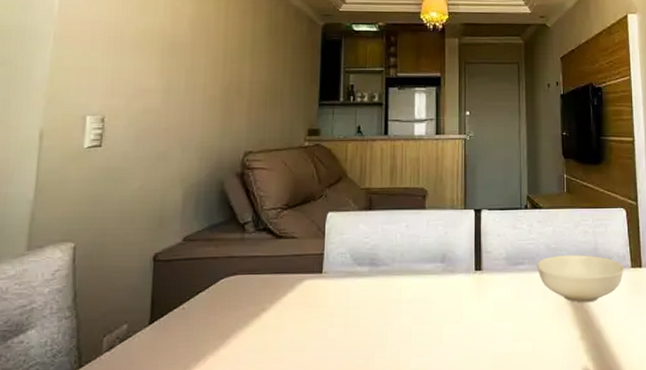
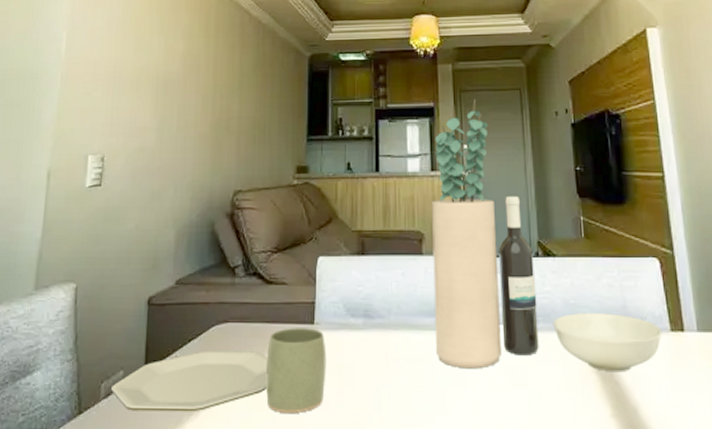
plate: none [113,300,276,361] -> present [110,351,268,412]
mug: none [274,277,334,354] -> present [265,328,327,414]
vase: none [434,71,492,306] -> present [432,99,502,369]
wine bottle: none [493,157,524,293] -> present [499,195,539,356]

